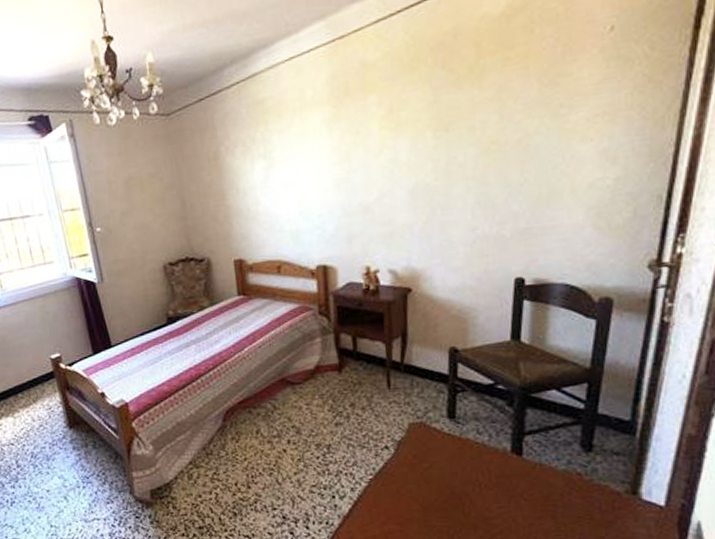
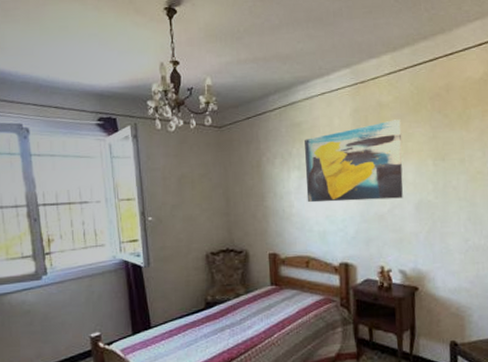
wall art: none [270,82,394,198] -> present [305,119,403,203]

